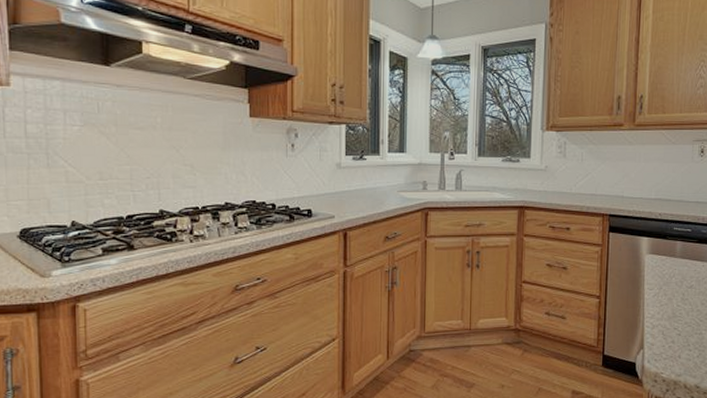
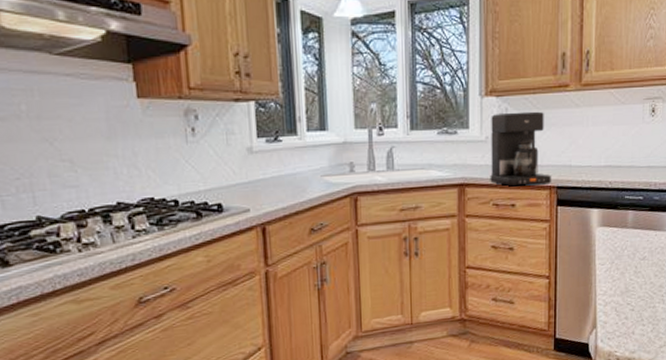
coffee maker: none [548,146,604,212] -> present [490,111,551,187]

